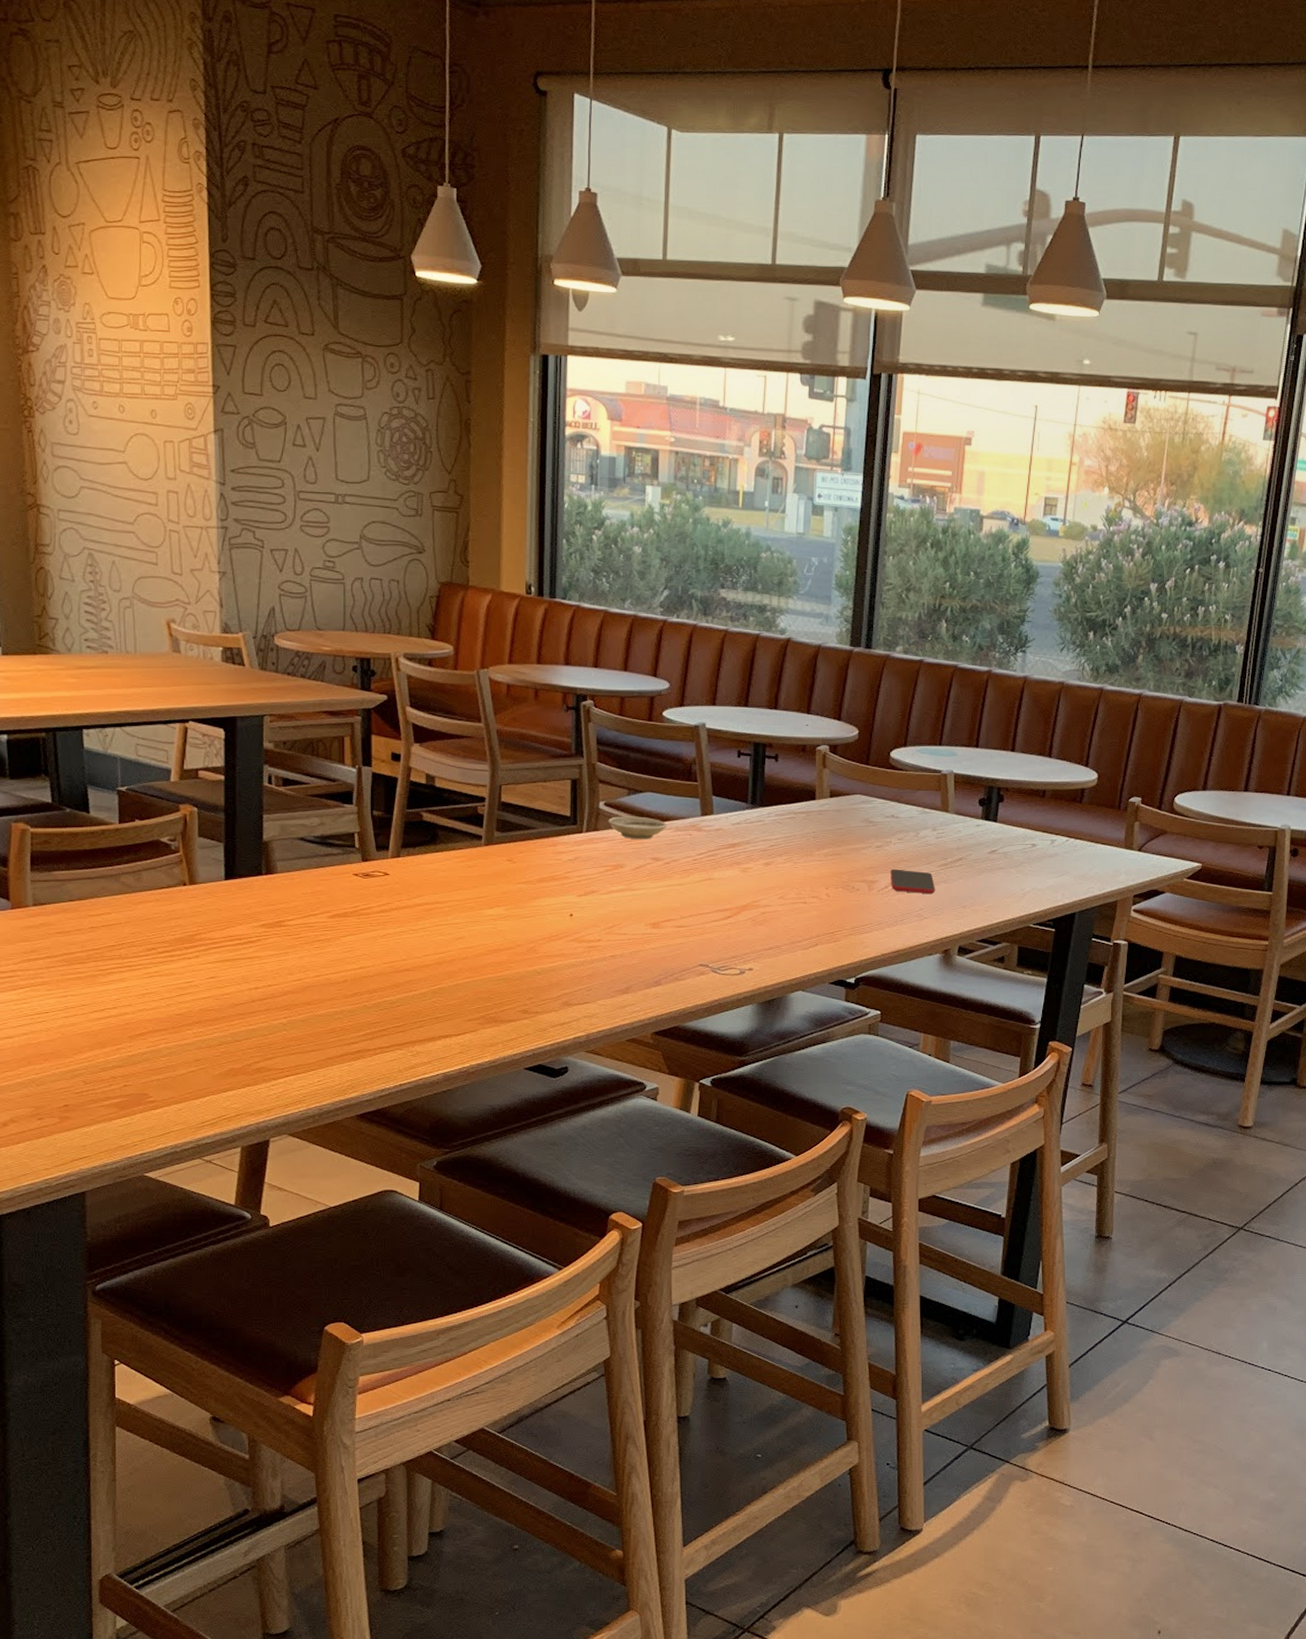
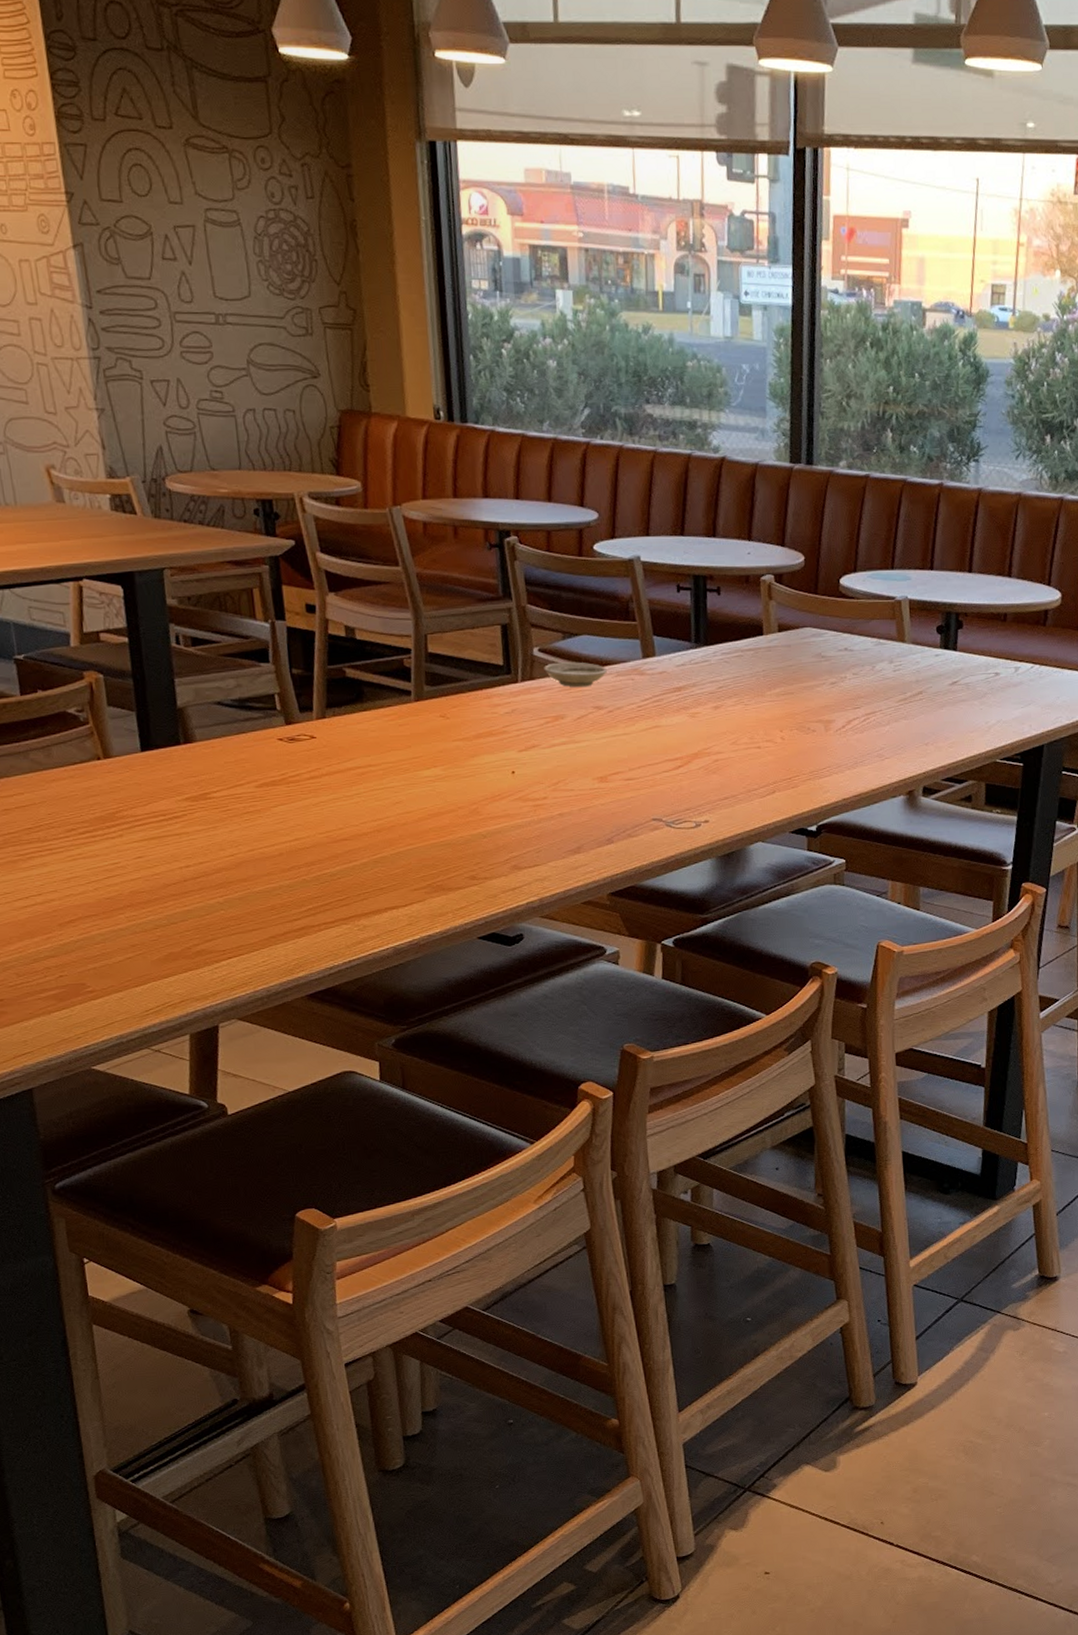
smartphone: present [890,869,936,895] -> none [847,706,896,733]

